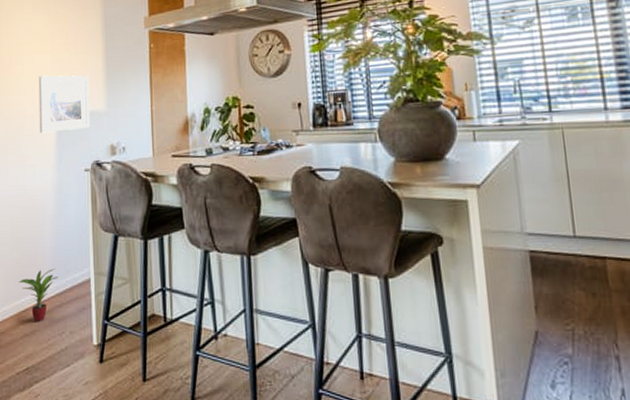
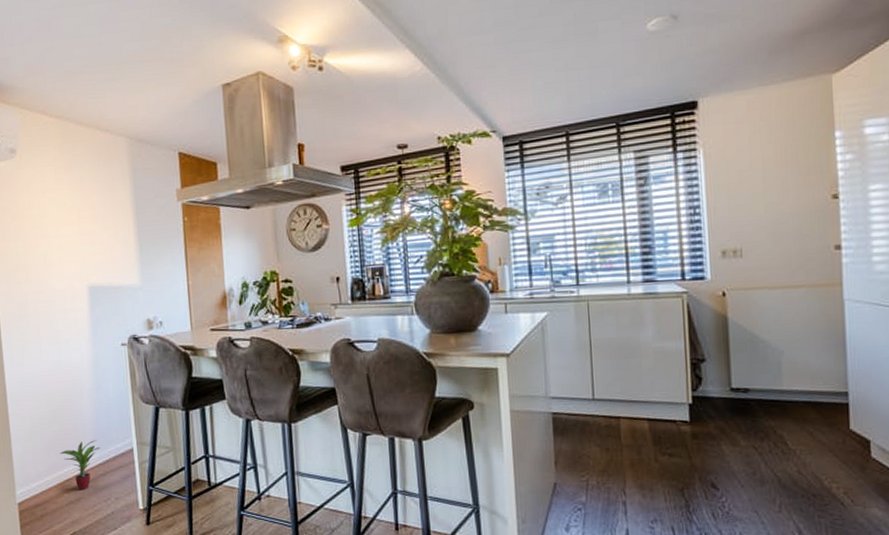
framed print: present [38,75,91,133] -> none [66,249,125,308]

